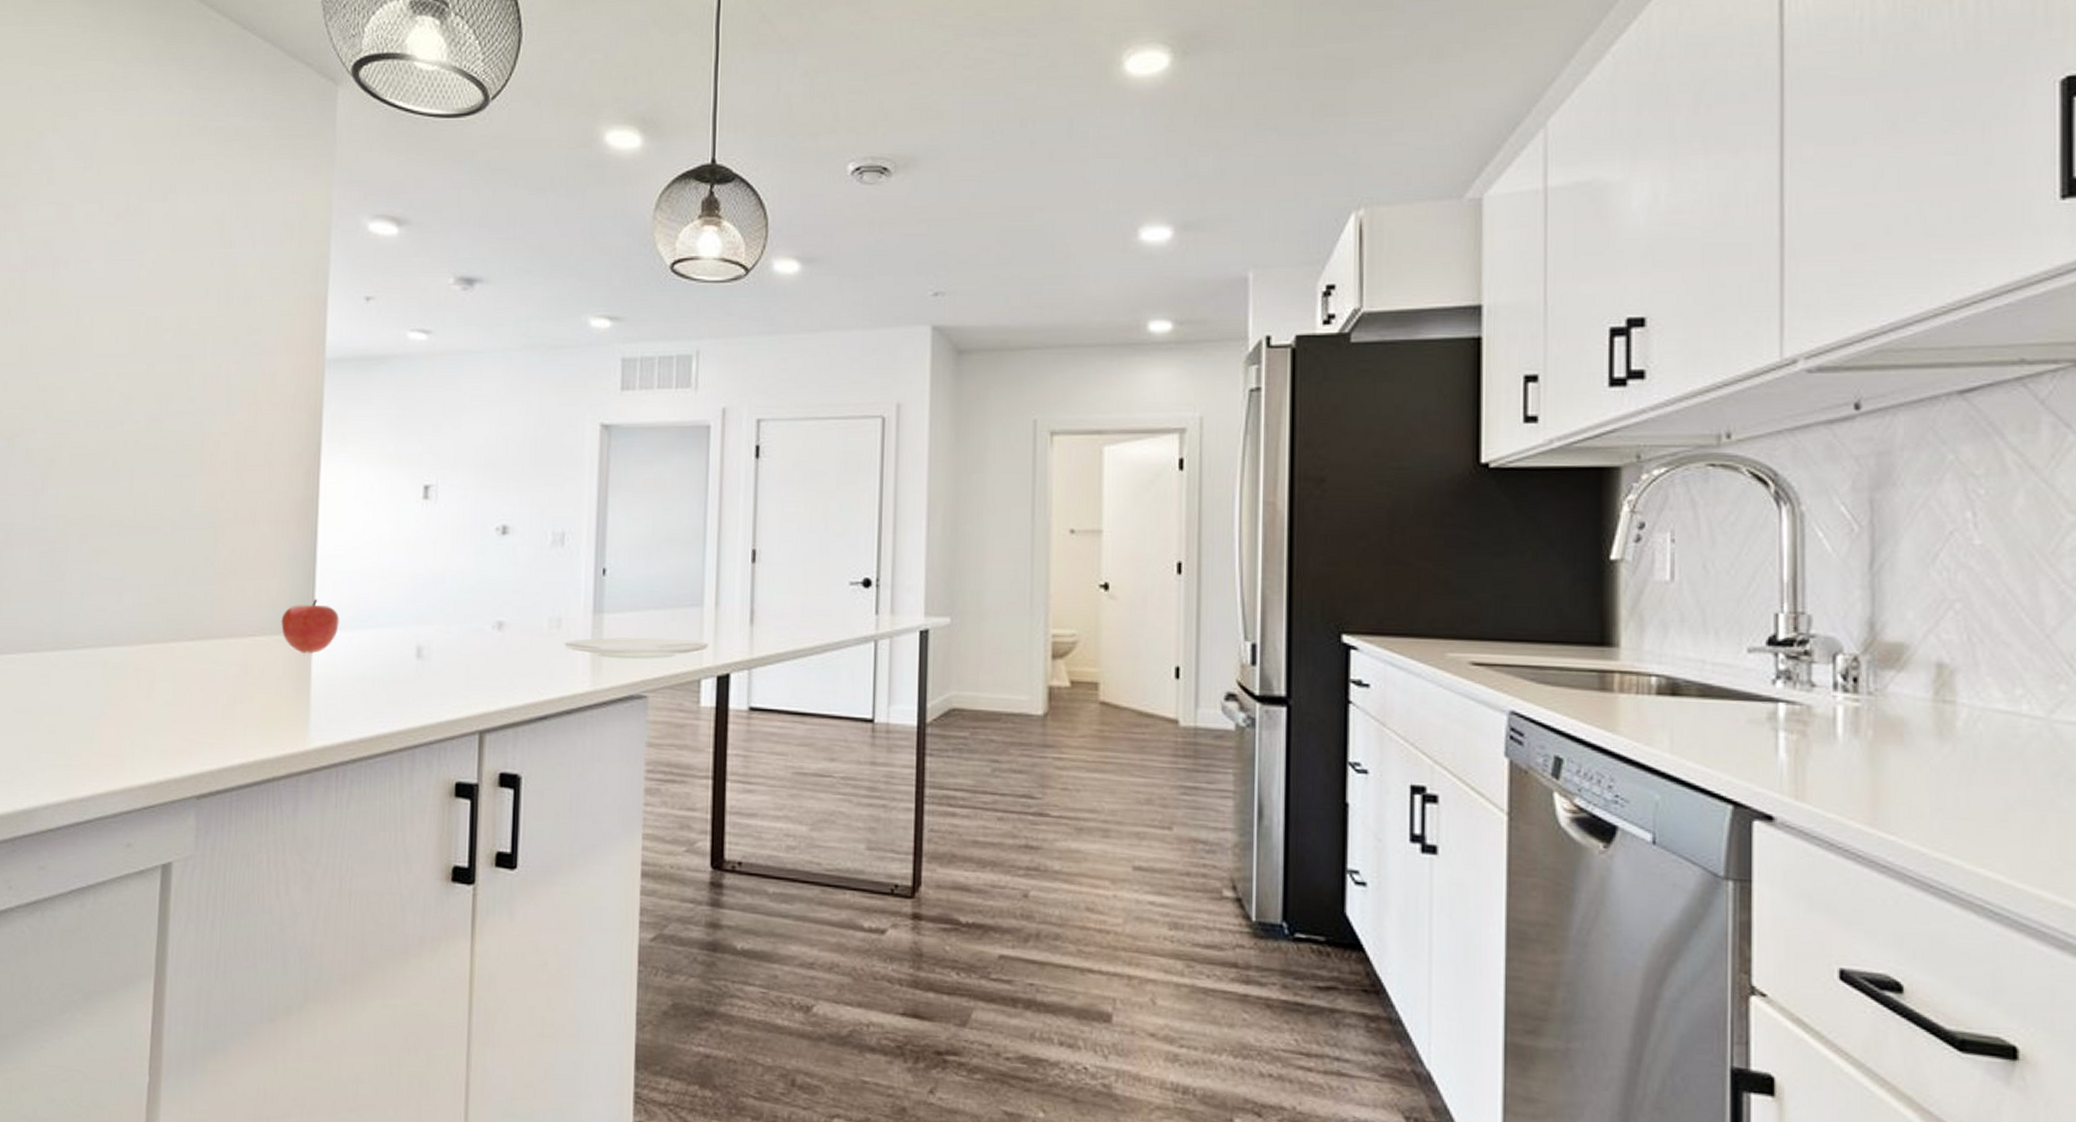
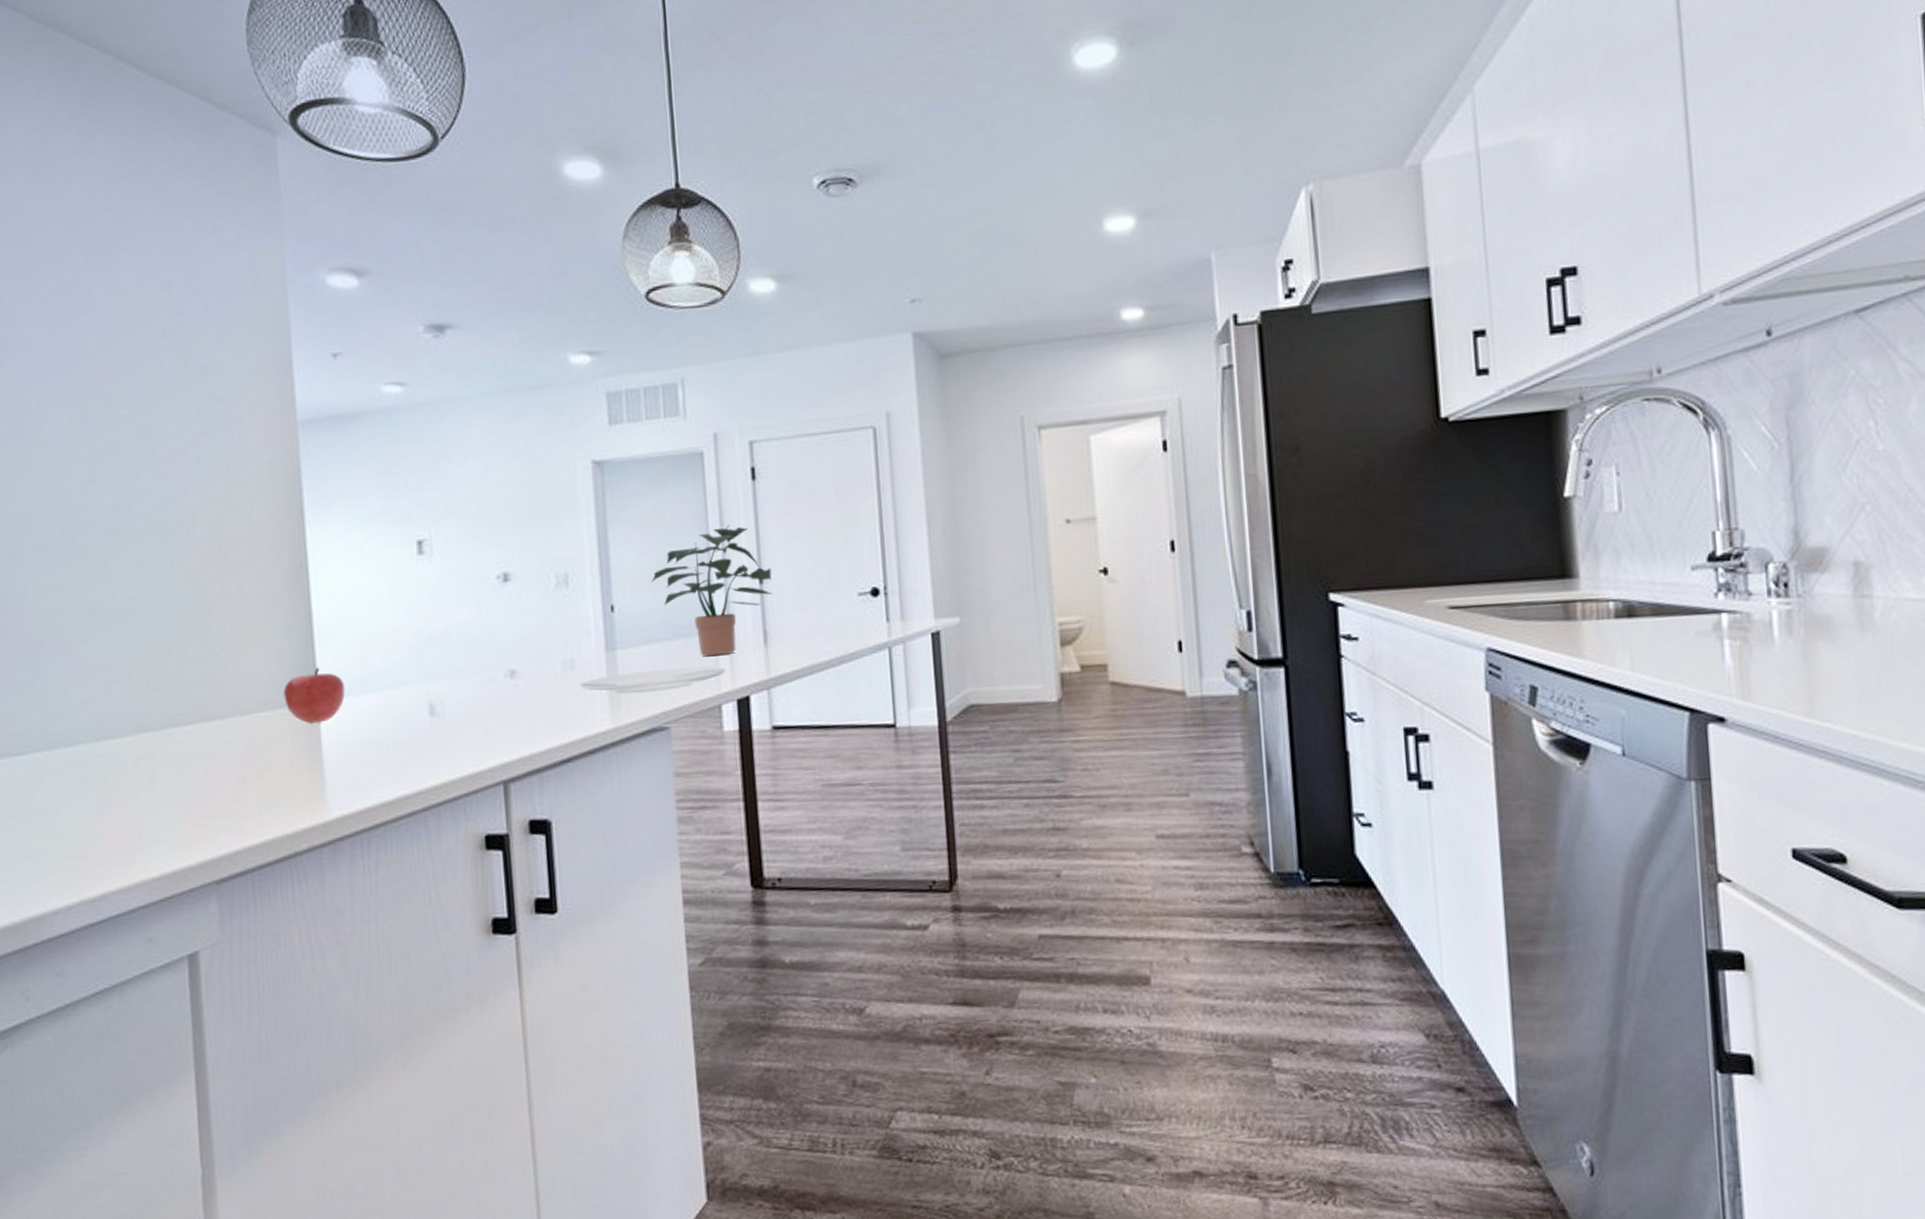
potted plant: none [645,500,765,630] -> present [651,524,773,656]

